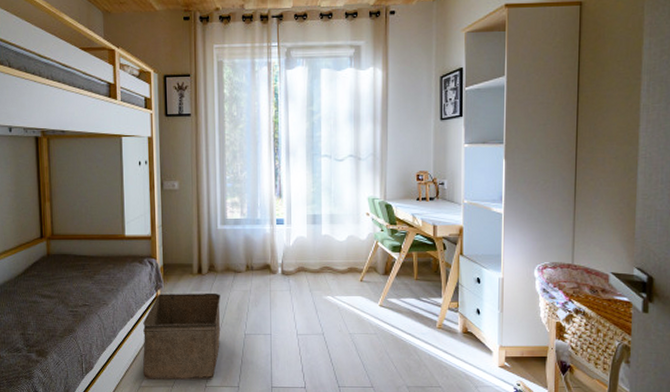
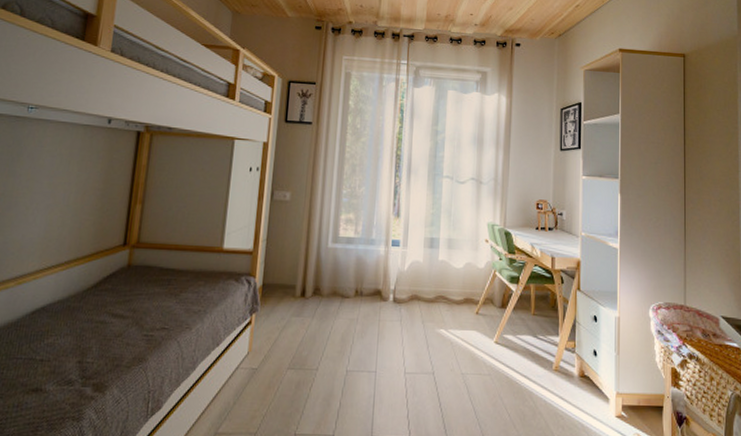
storage bin: present [142,292,221,381] -> none [221,318,323,426]

